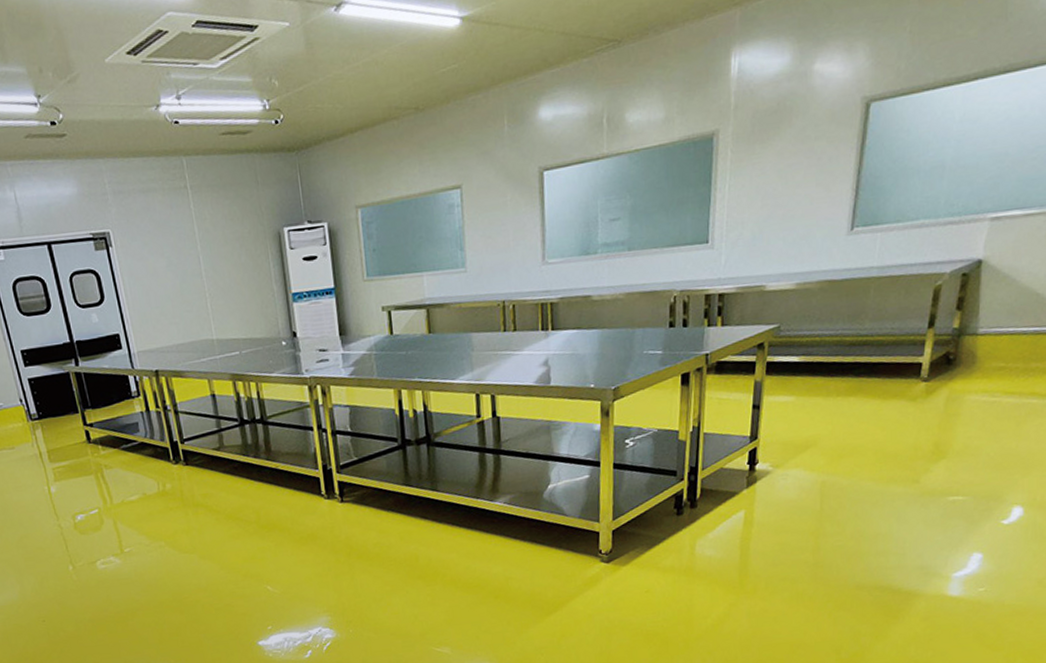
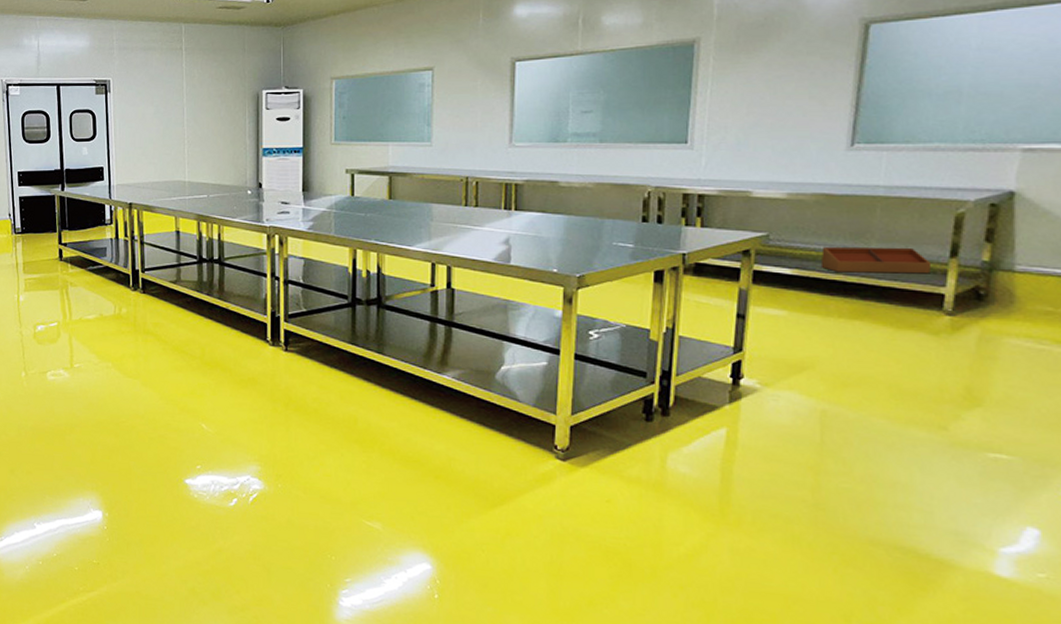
storage bin: none [823,323,913,355] -> present [820,247,932,274]

